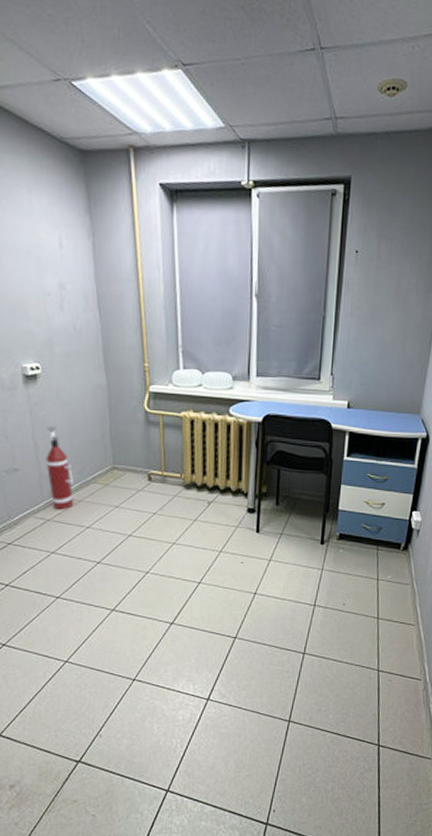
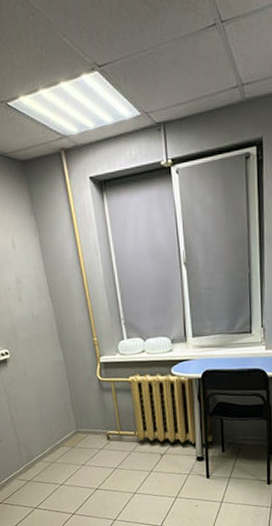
fire extinguisher: present [46,426,76,510] -> none [19,401,48,472]

